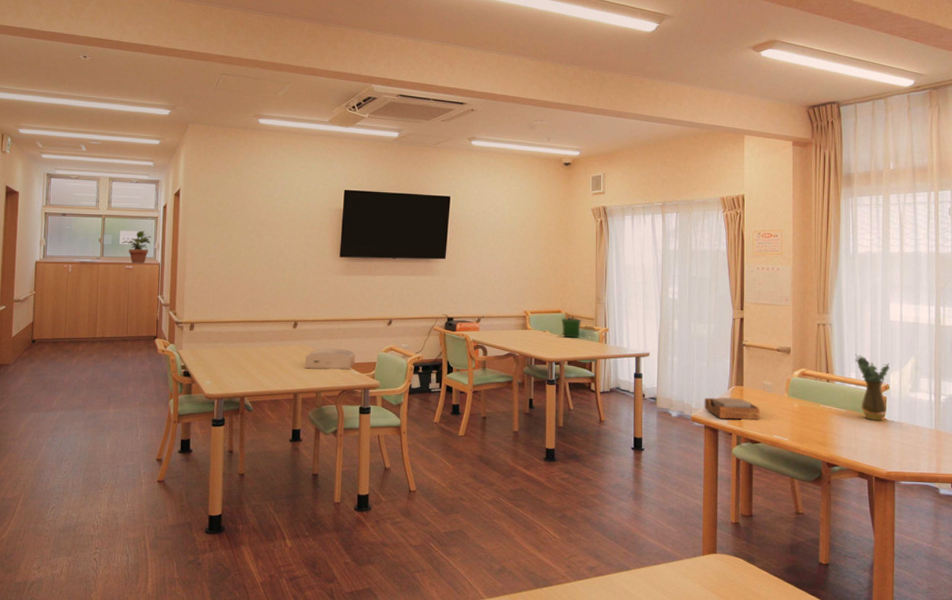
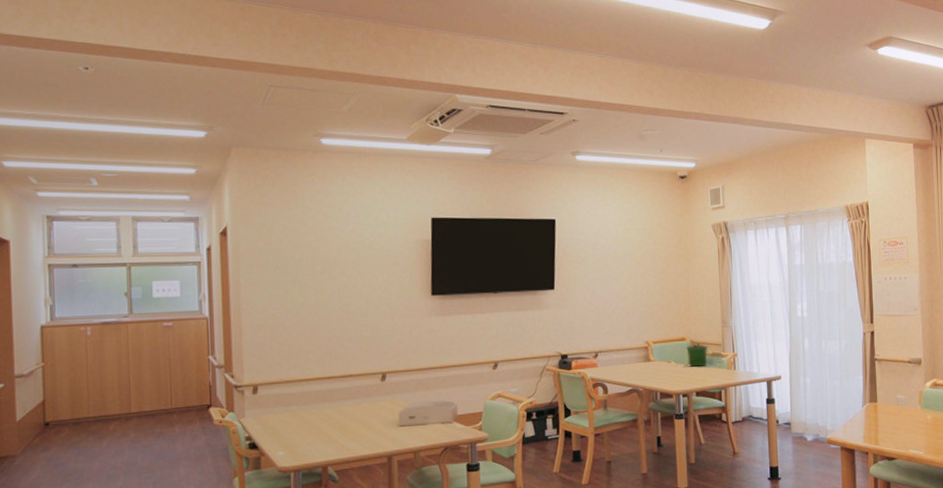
potted plant: present [122,230,152,264] -> none [155,279,194,320]
napkin holder: present [704,397,760,420] -> none [839,415,895,439]

